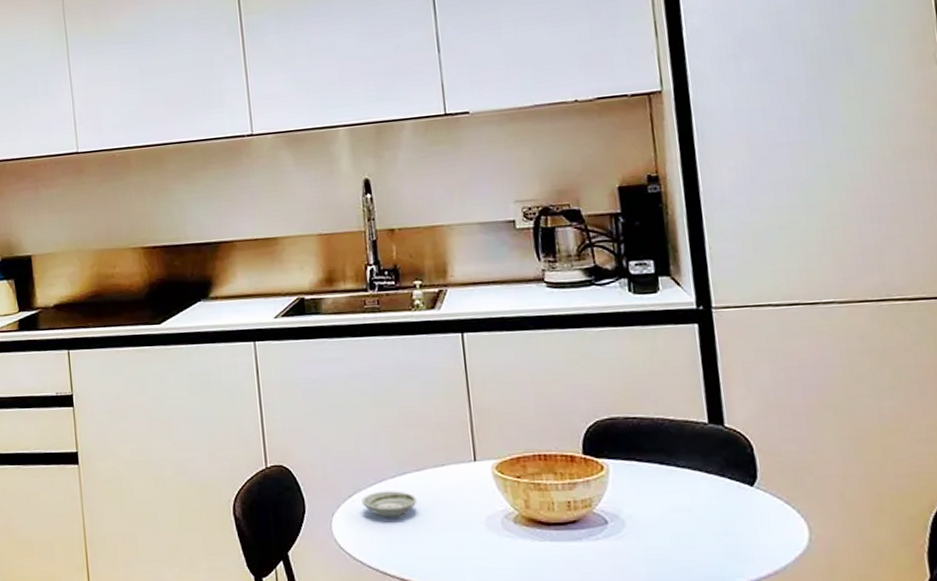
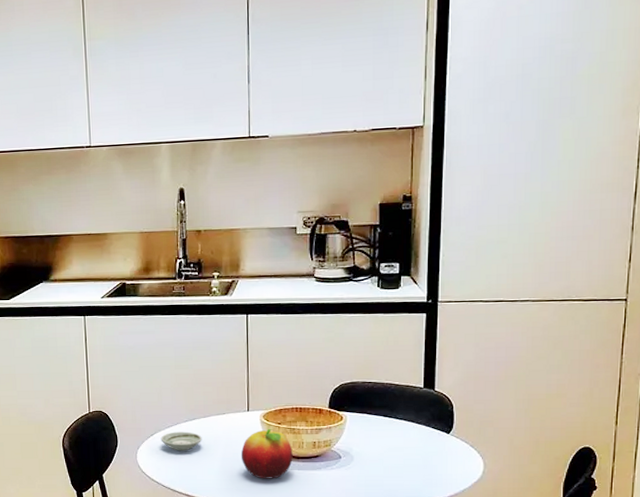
fruit: none [470,485,542,555] -> present [240,429,293,479]

